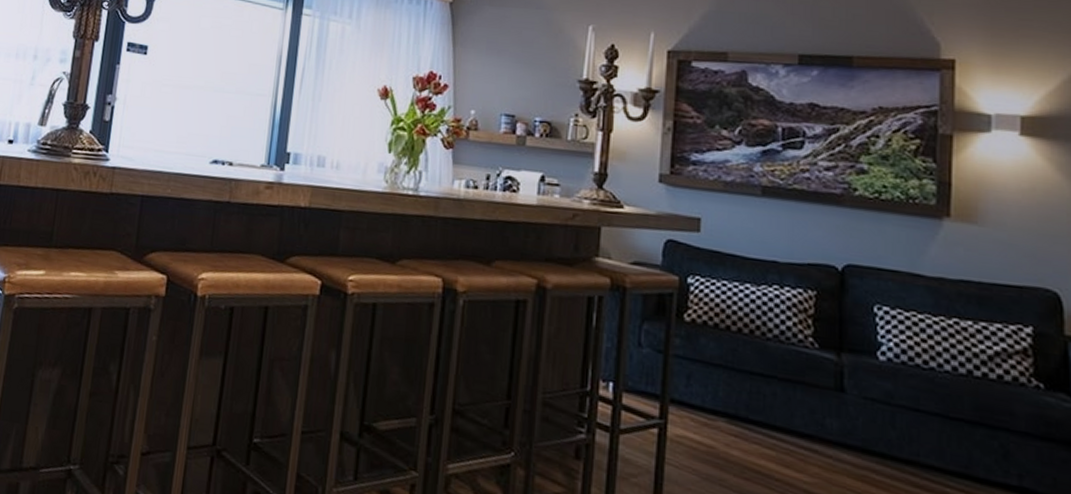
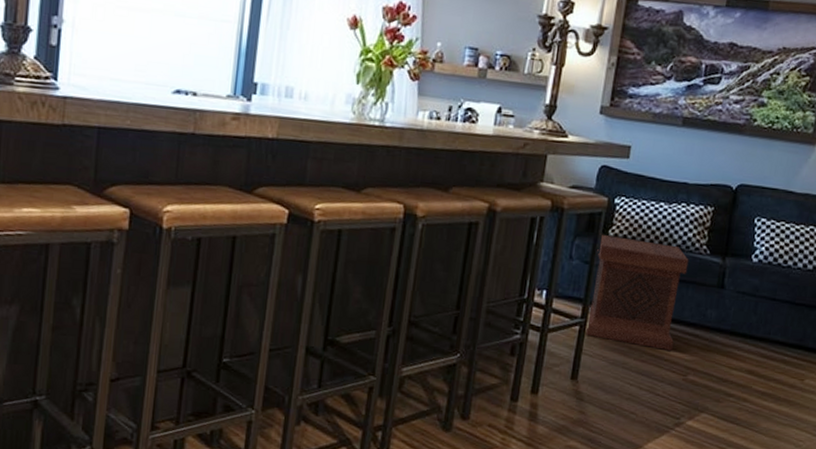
side table: none [666,320,792,468] -> present [585,235,689,351]

